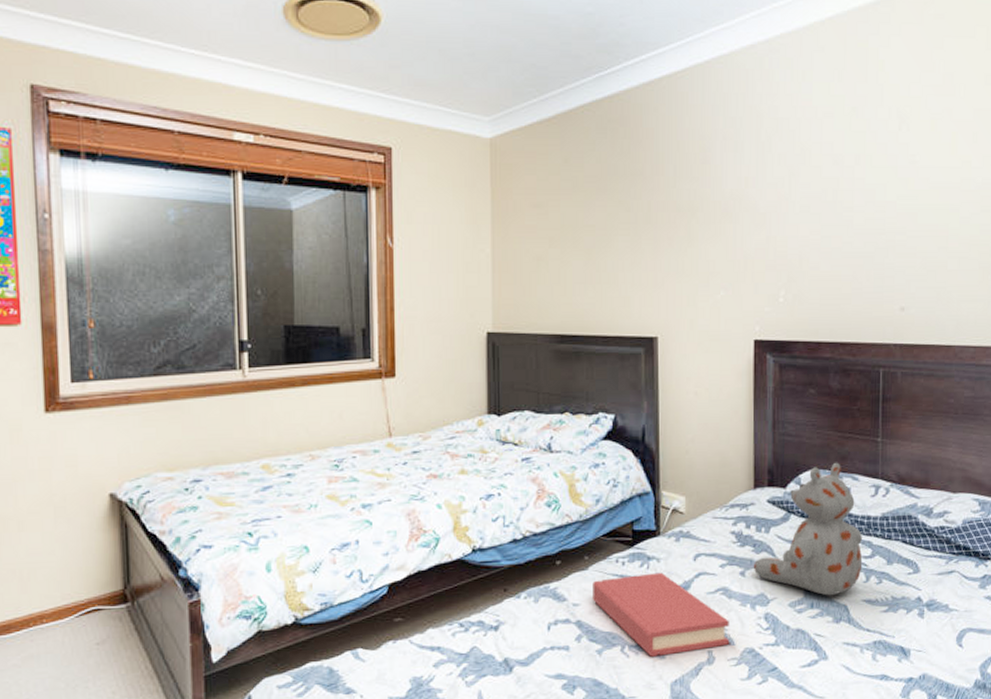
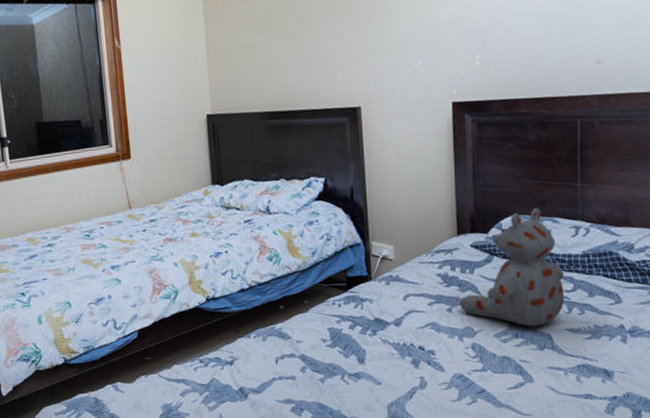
hardback book: present [593,572,730,657] -> none [313,312,440,383]

